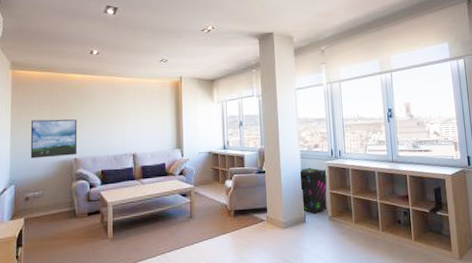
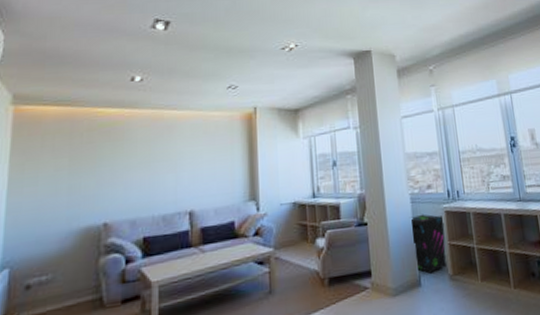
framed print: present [30,119,78,159] -> none [36,169,110,228]

